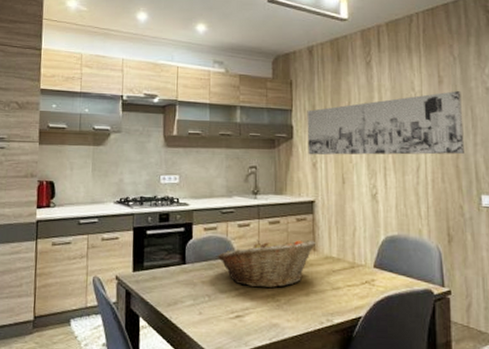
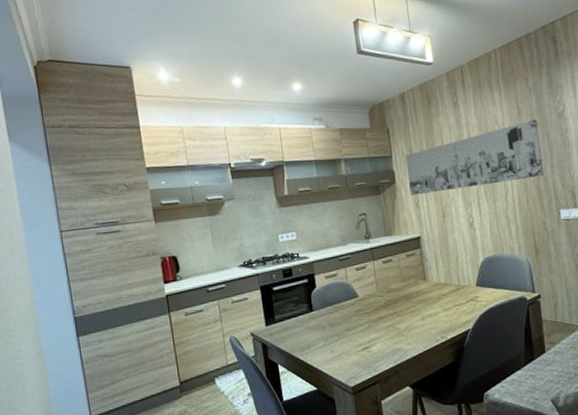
fruit basket: present [217,239,317,289] -> none [340,272,426,321]

